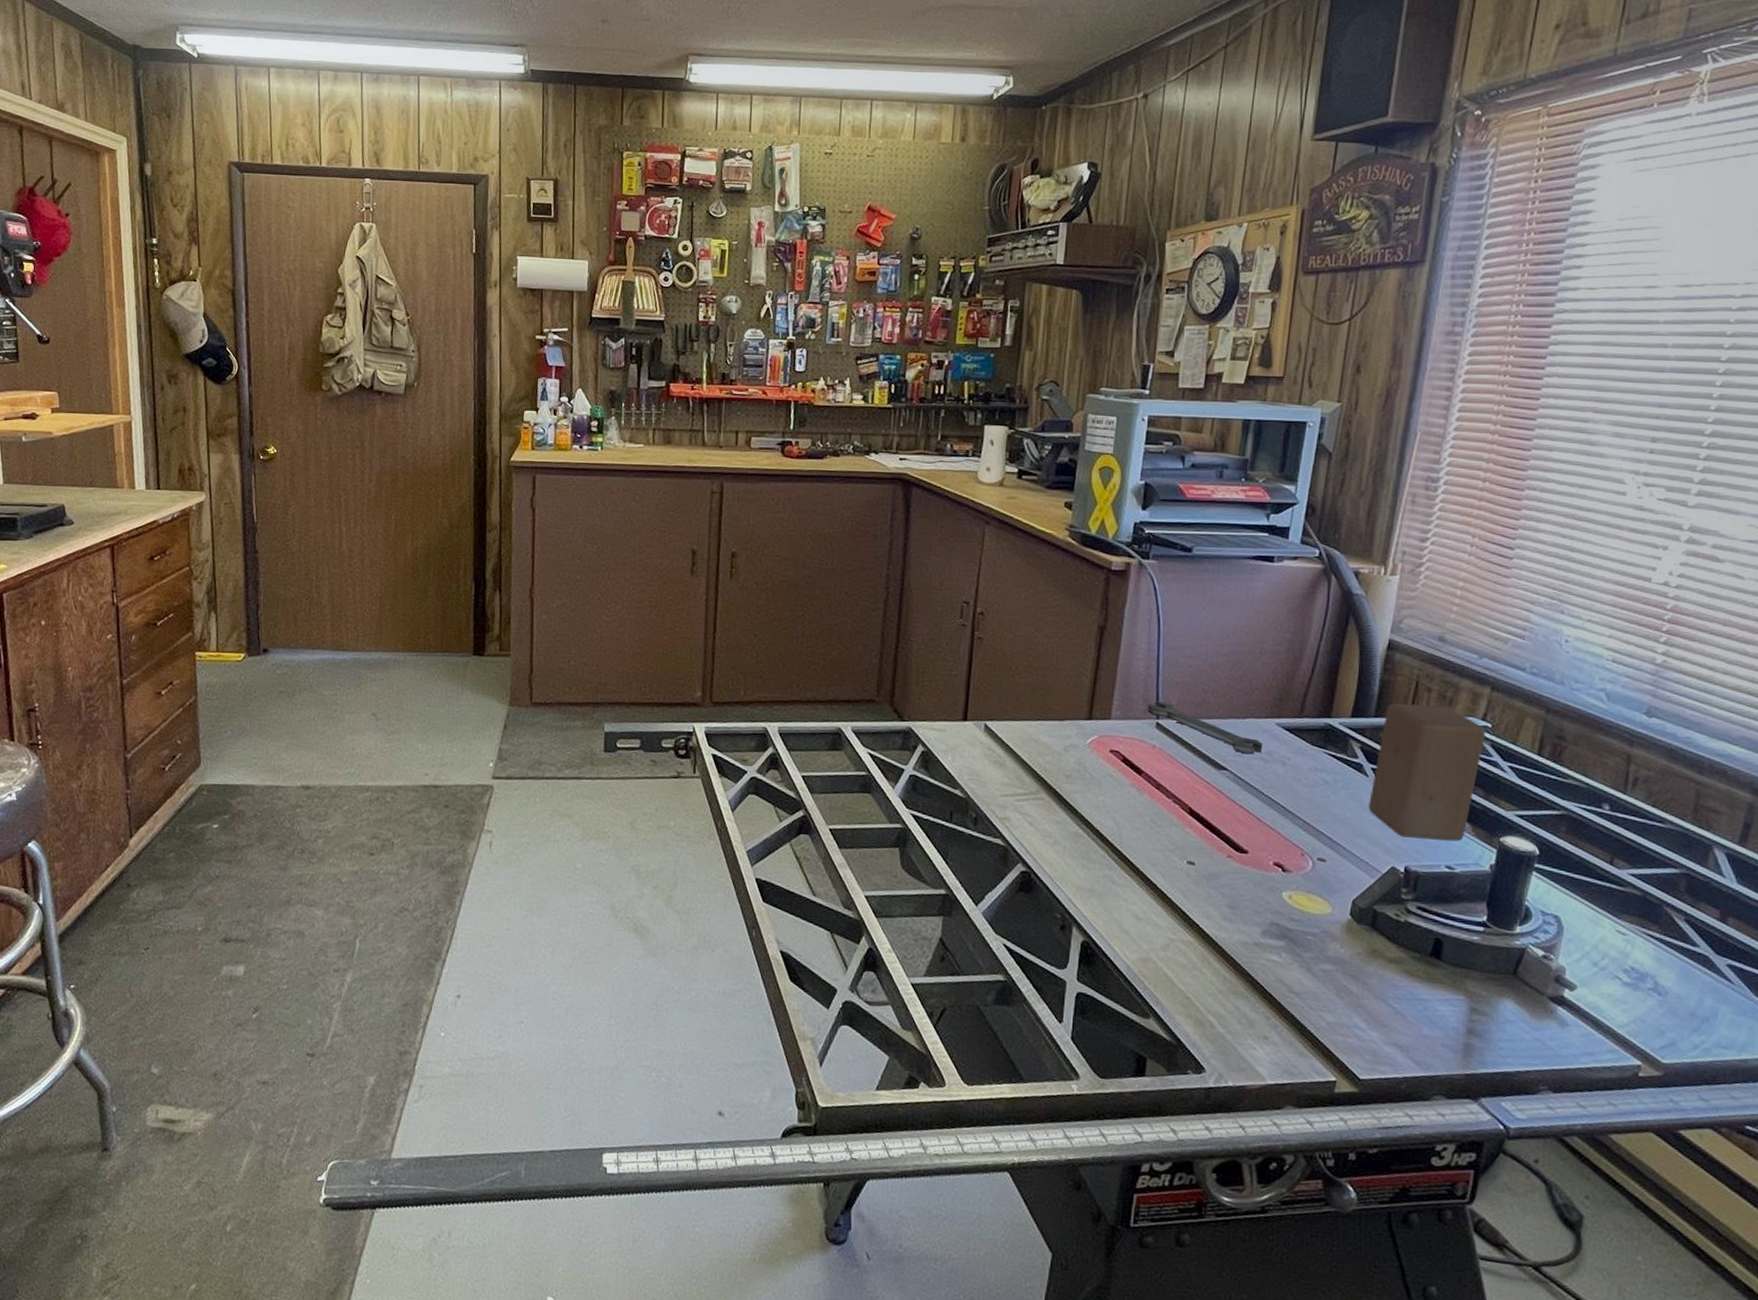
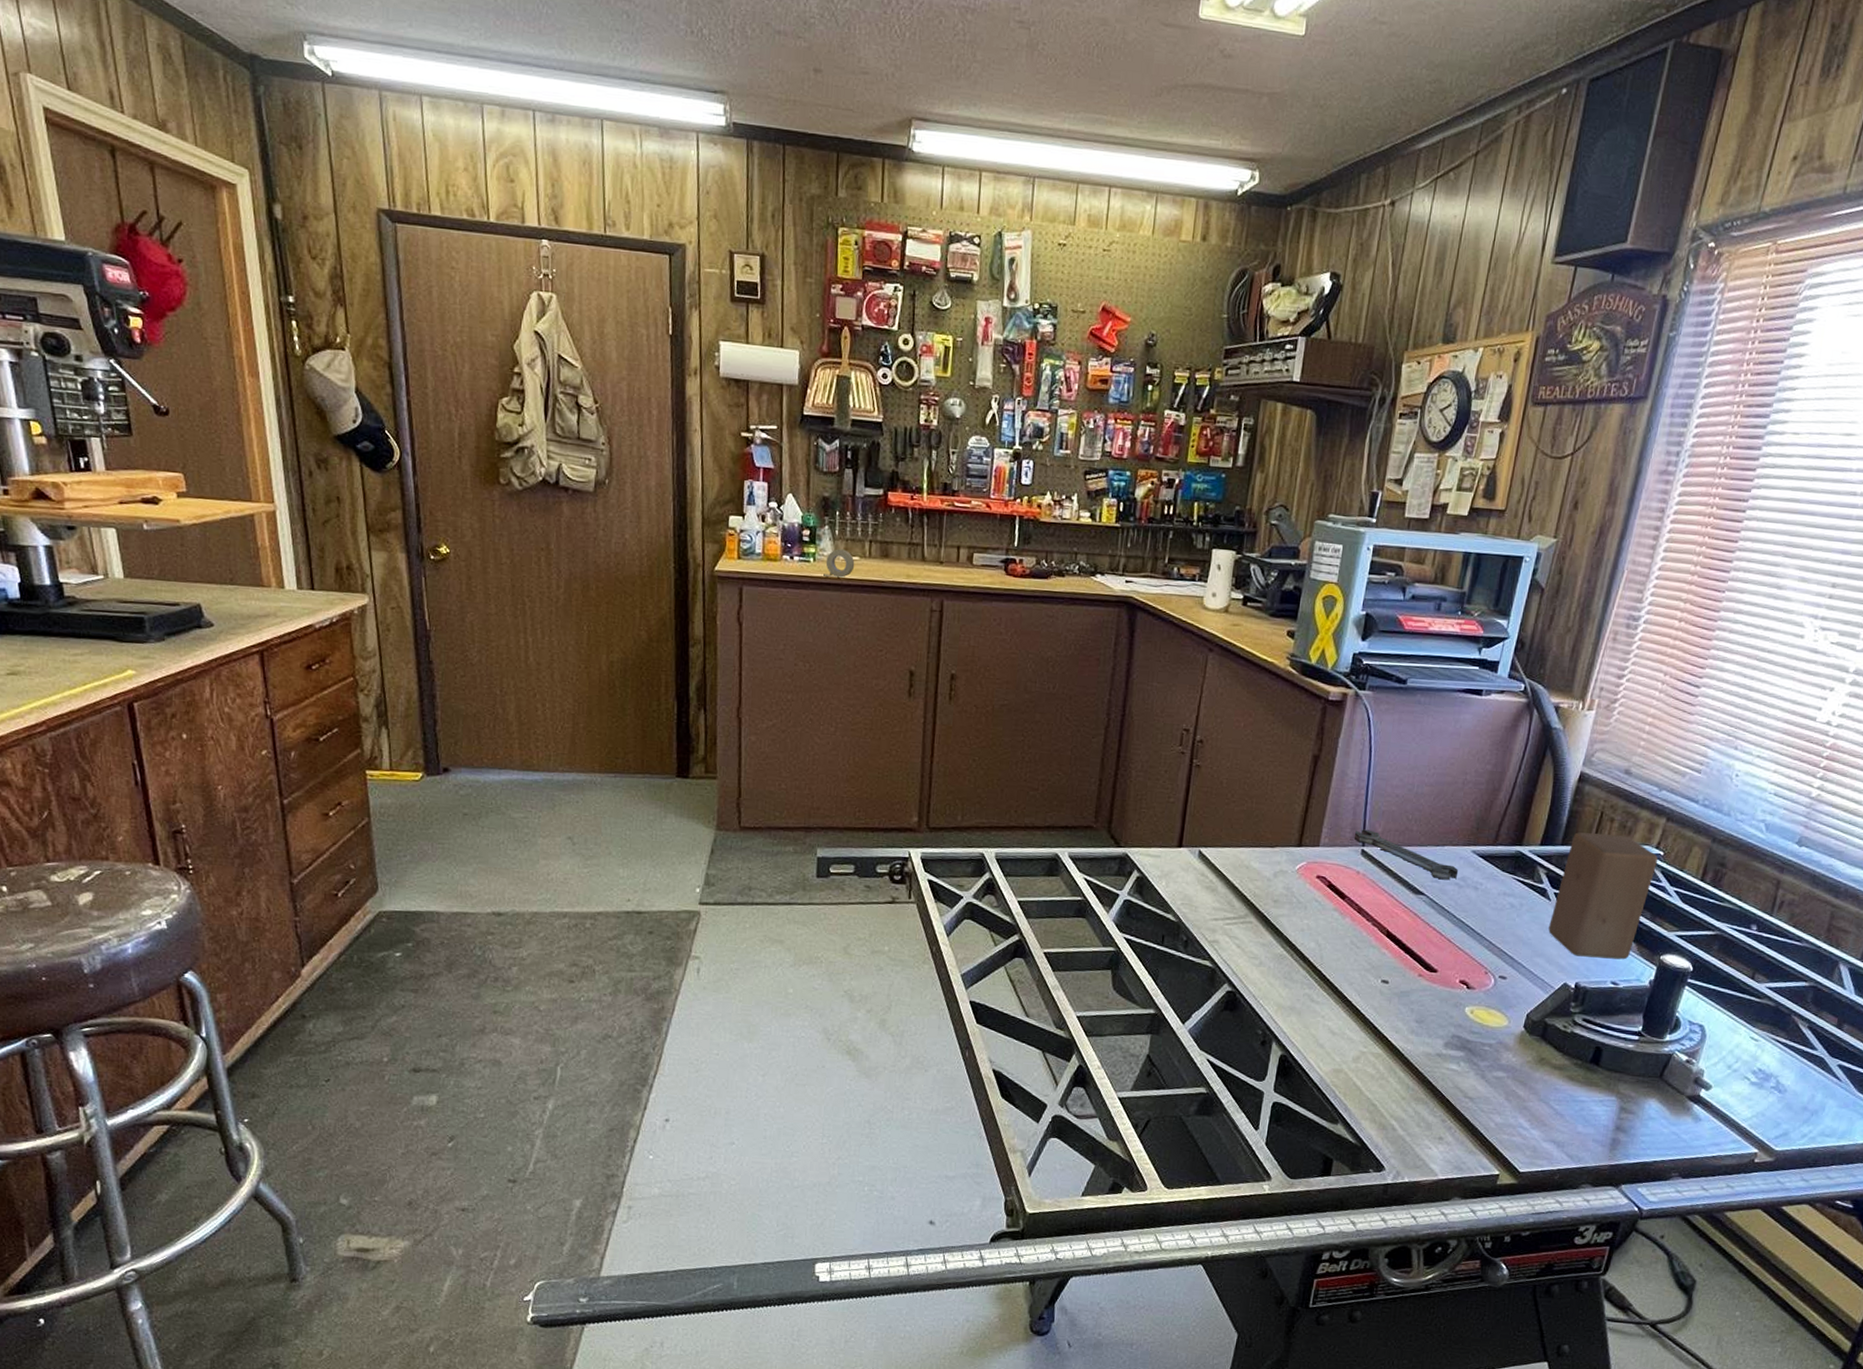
adhesive tape: none [610,437,640,464] -> present [823,549,855,578]

